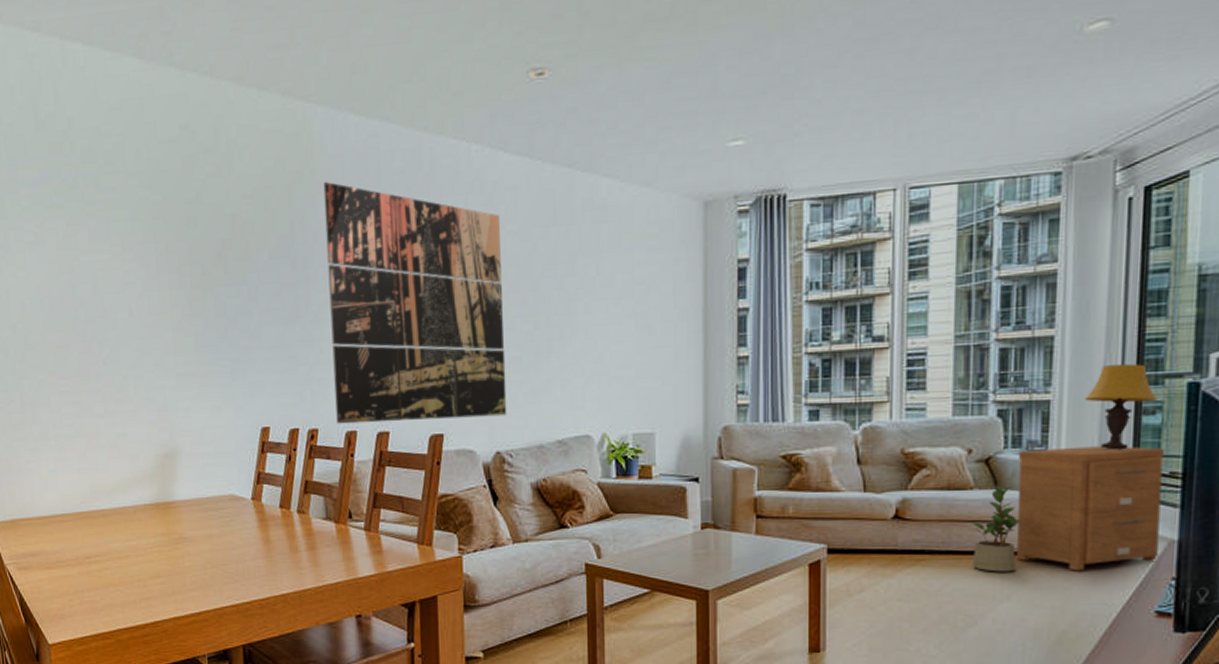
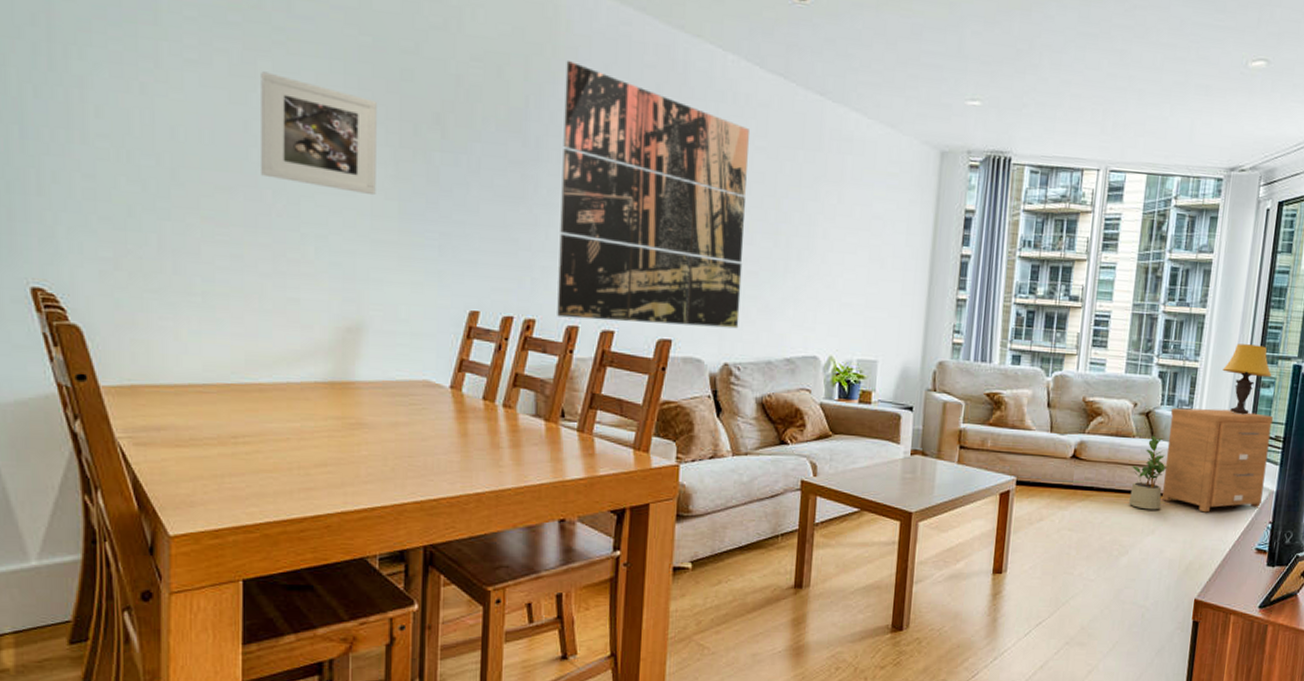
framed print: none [81,241,177,335] -> present [261,71,377,196]

